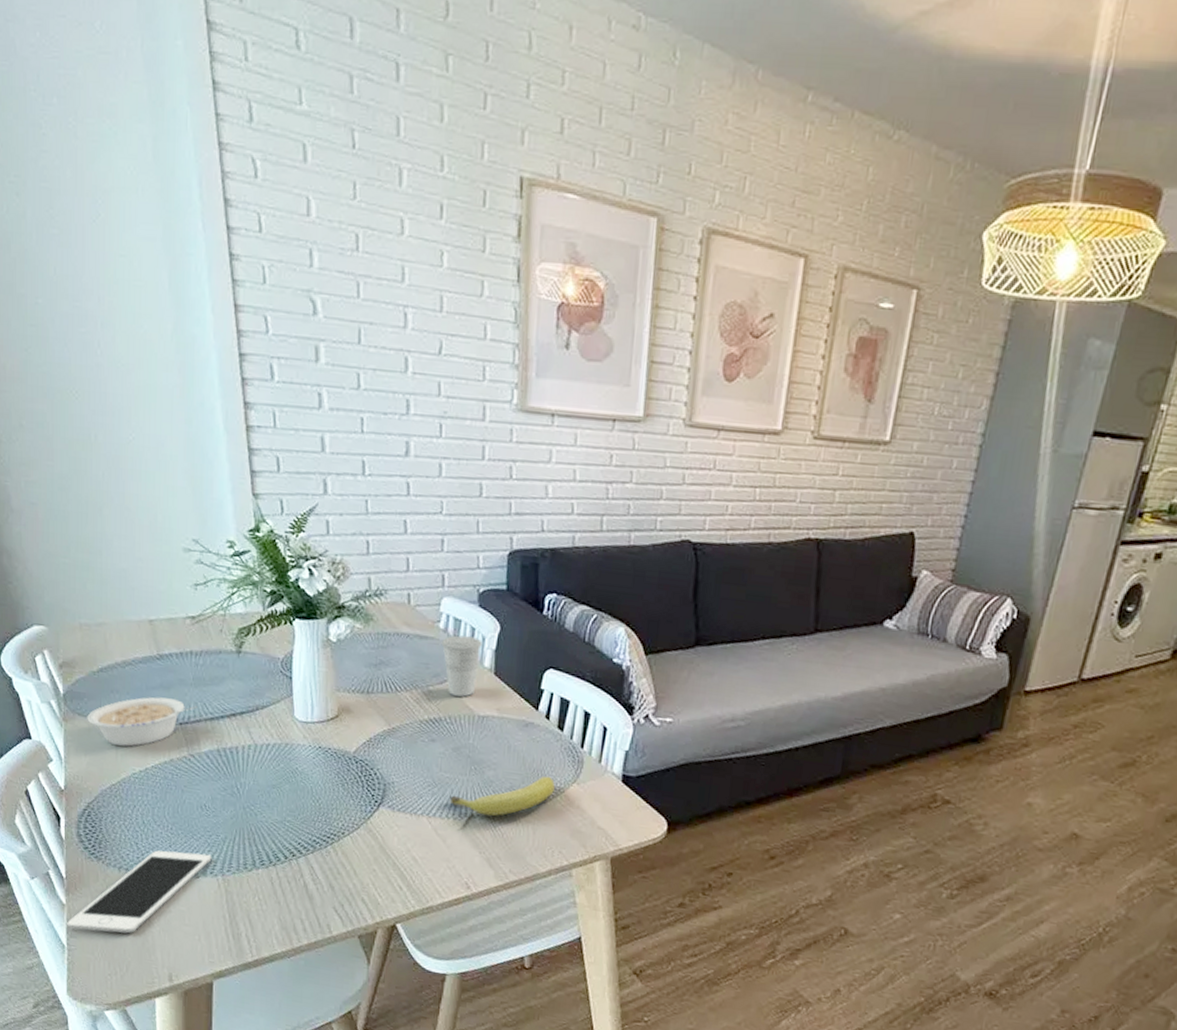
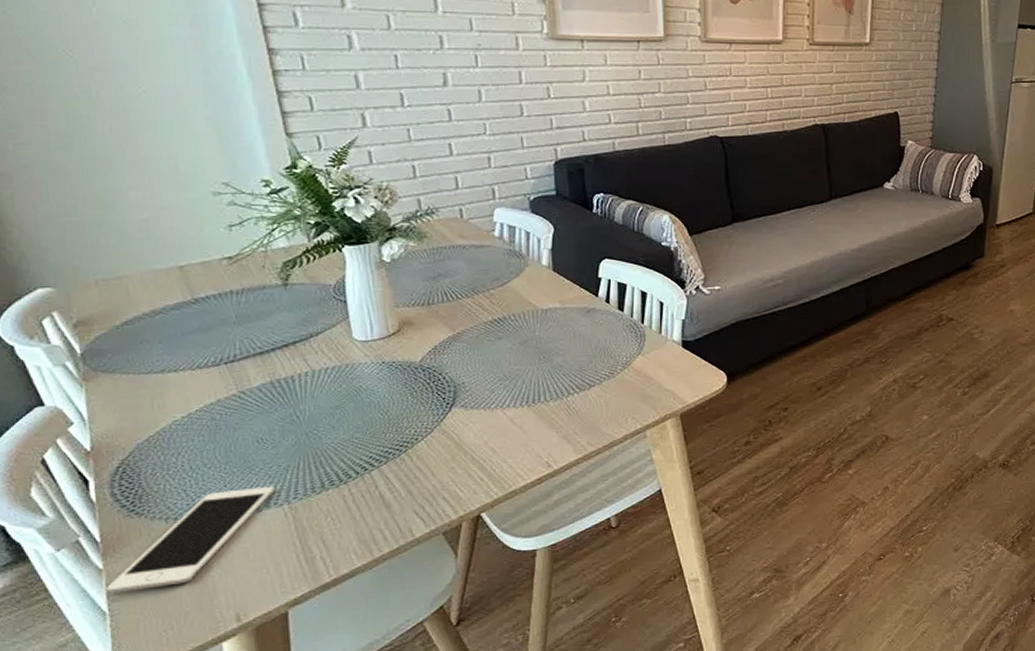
legume: present [87,697,197,747] -> none [112,340,243,397]
cup: present [441,635,482,697] -> none [497,240,538,295]
fruit: present [449,776,555,816] -> none [522,353,621,398]

